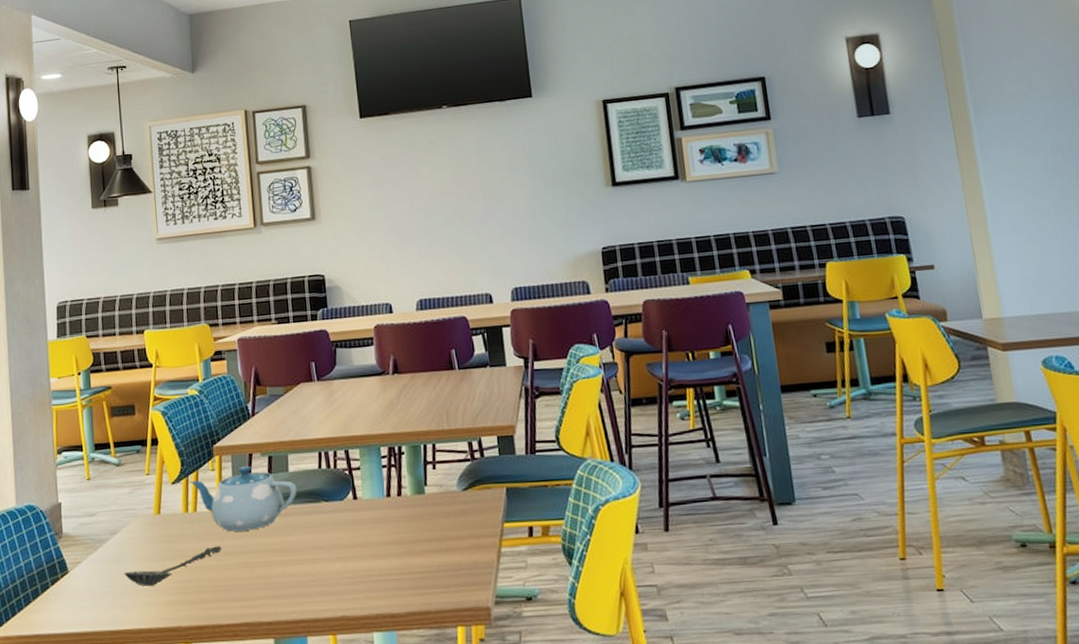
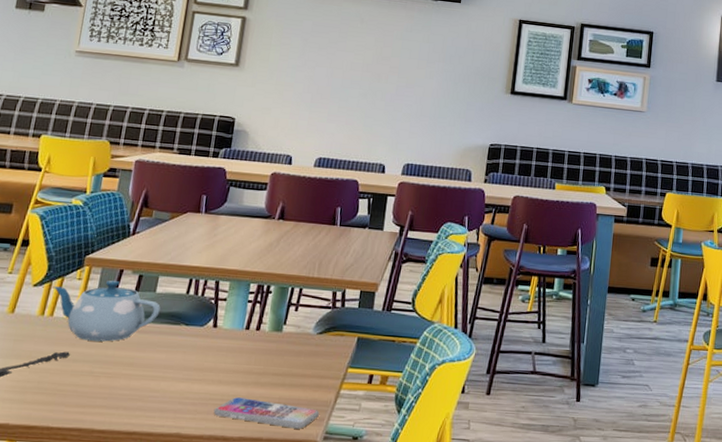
smartphone: none [374,569,485,597] -> present [213,397,319,429]

